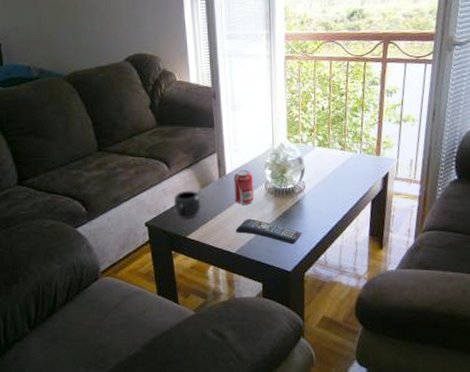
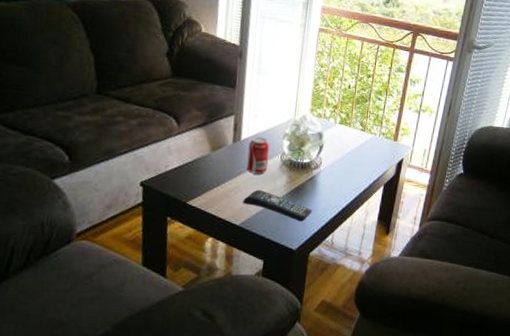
mug: present [173,190,201,219] -> none [177,151,210,184]

